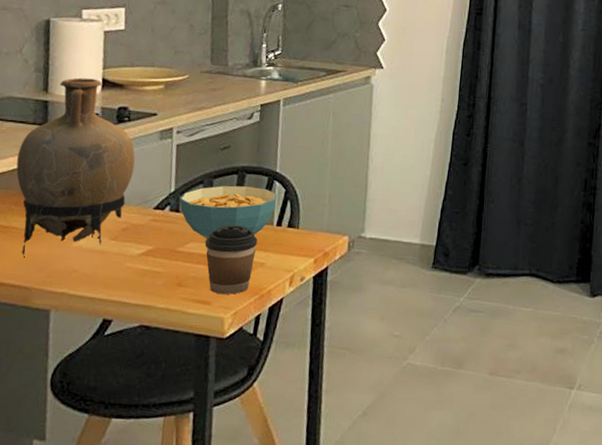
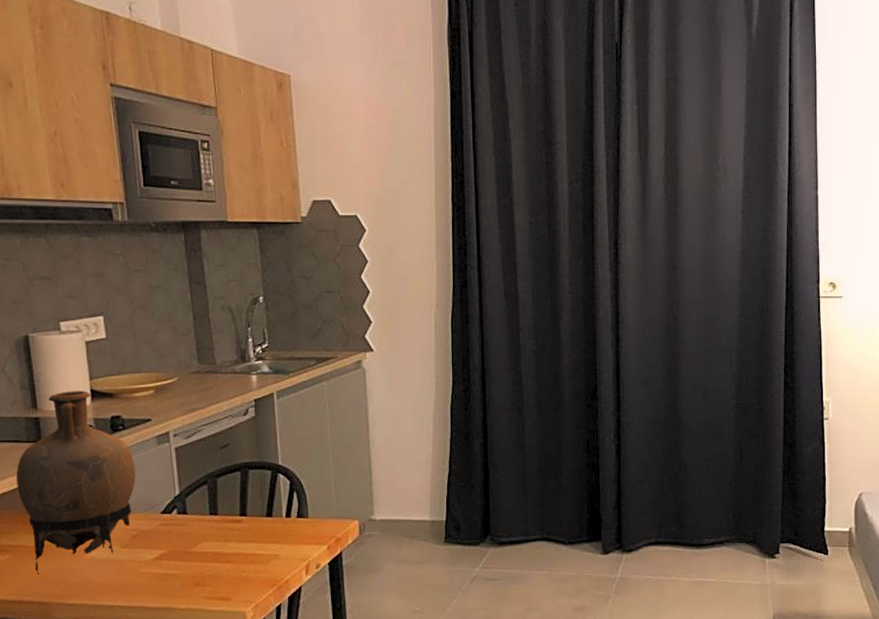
cereal bowl: present [180,185,278,239] -> none [186,482,283,538]
coffee cup: present [205,225,258,295] -> none [216,521,269,590]

